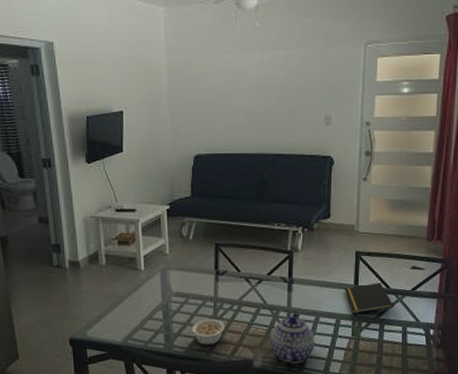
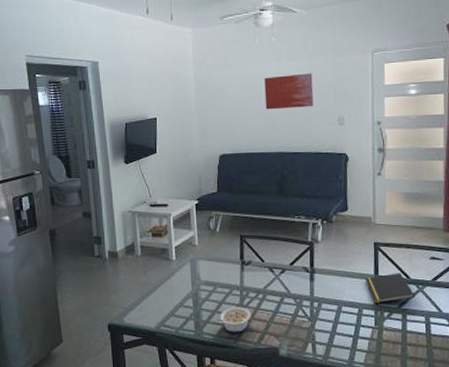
wall art: none [246,65,299,106] -> present [264,73,314,110]
teapot: present [270,312,315,364] -> none [294,301,339,353]

